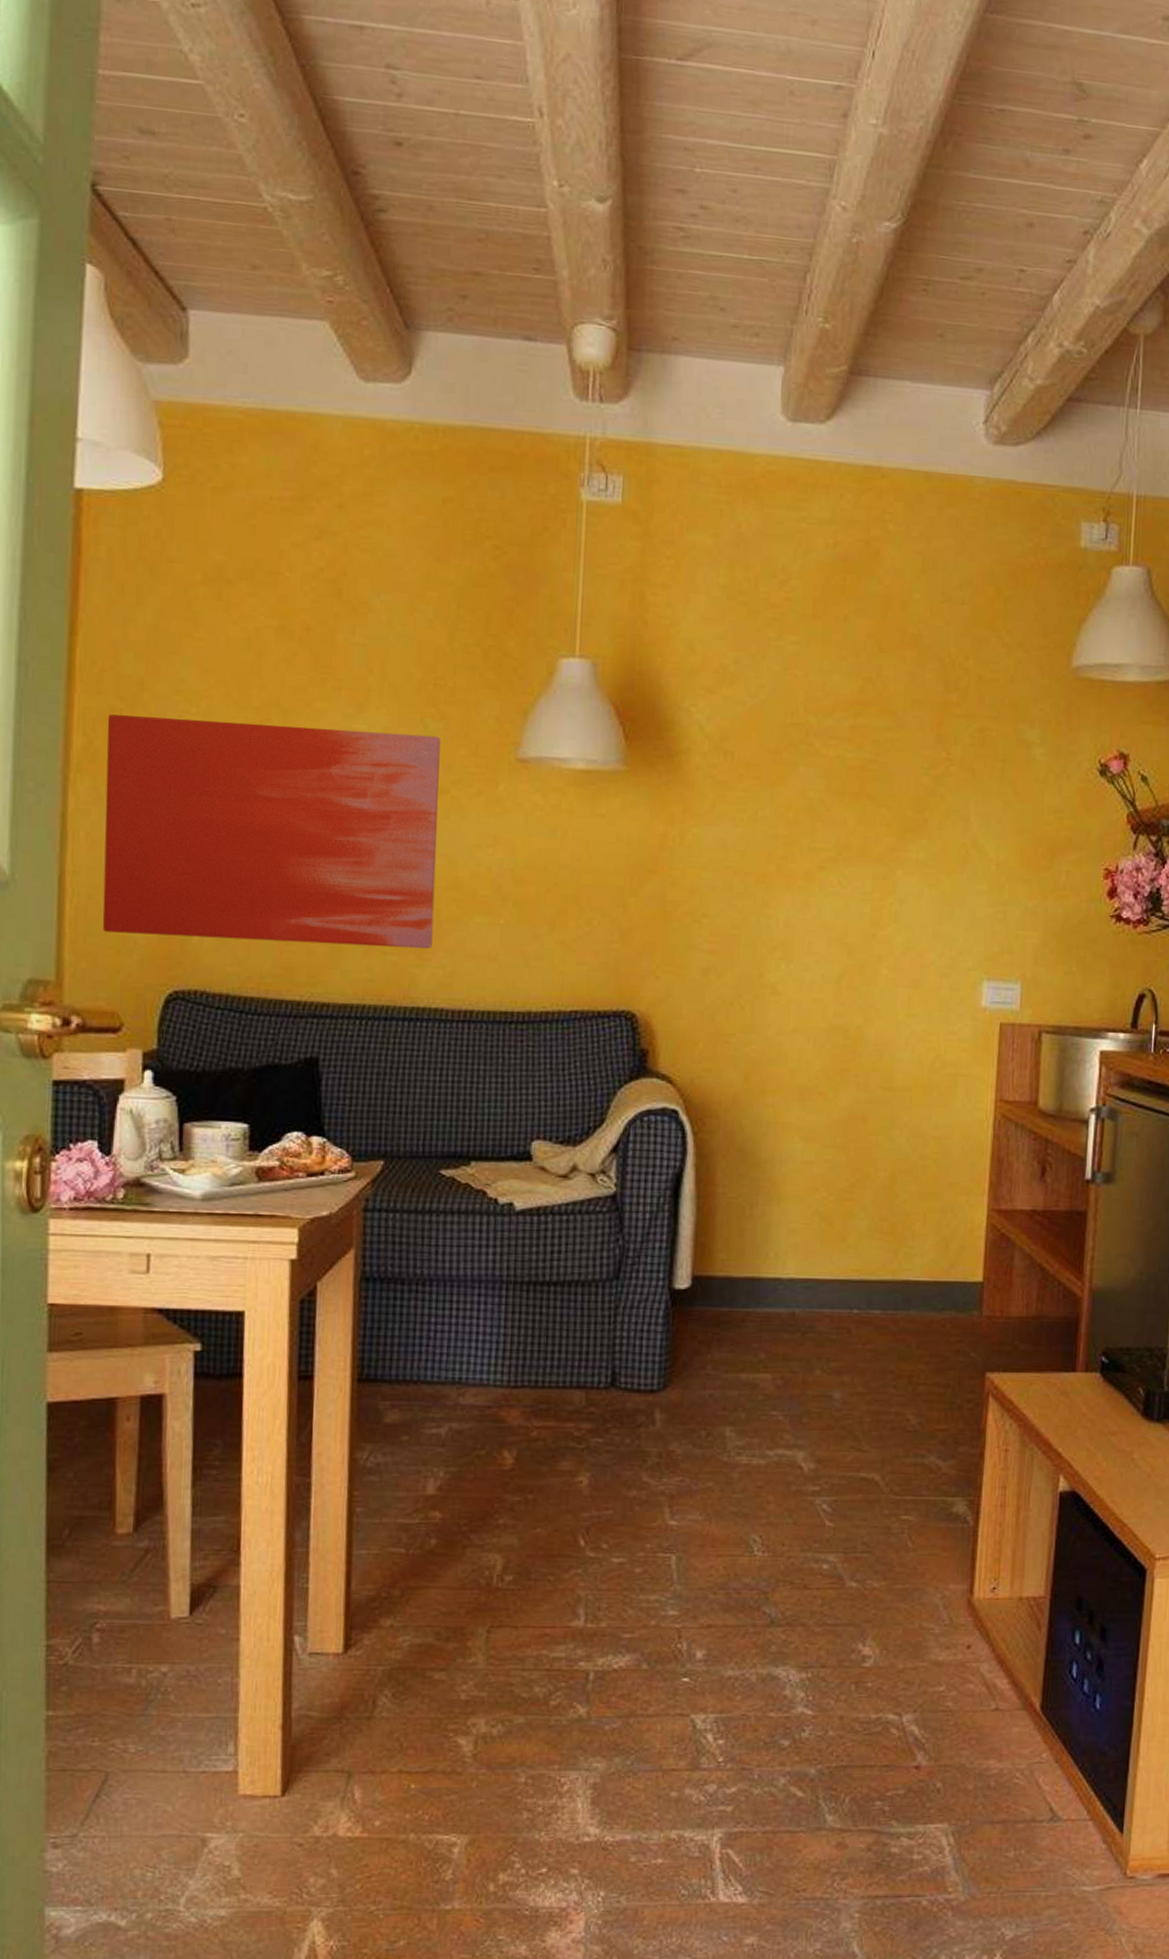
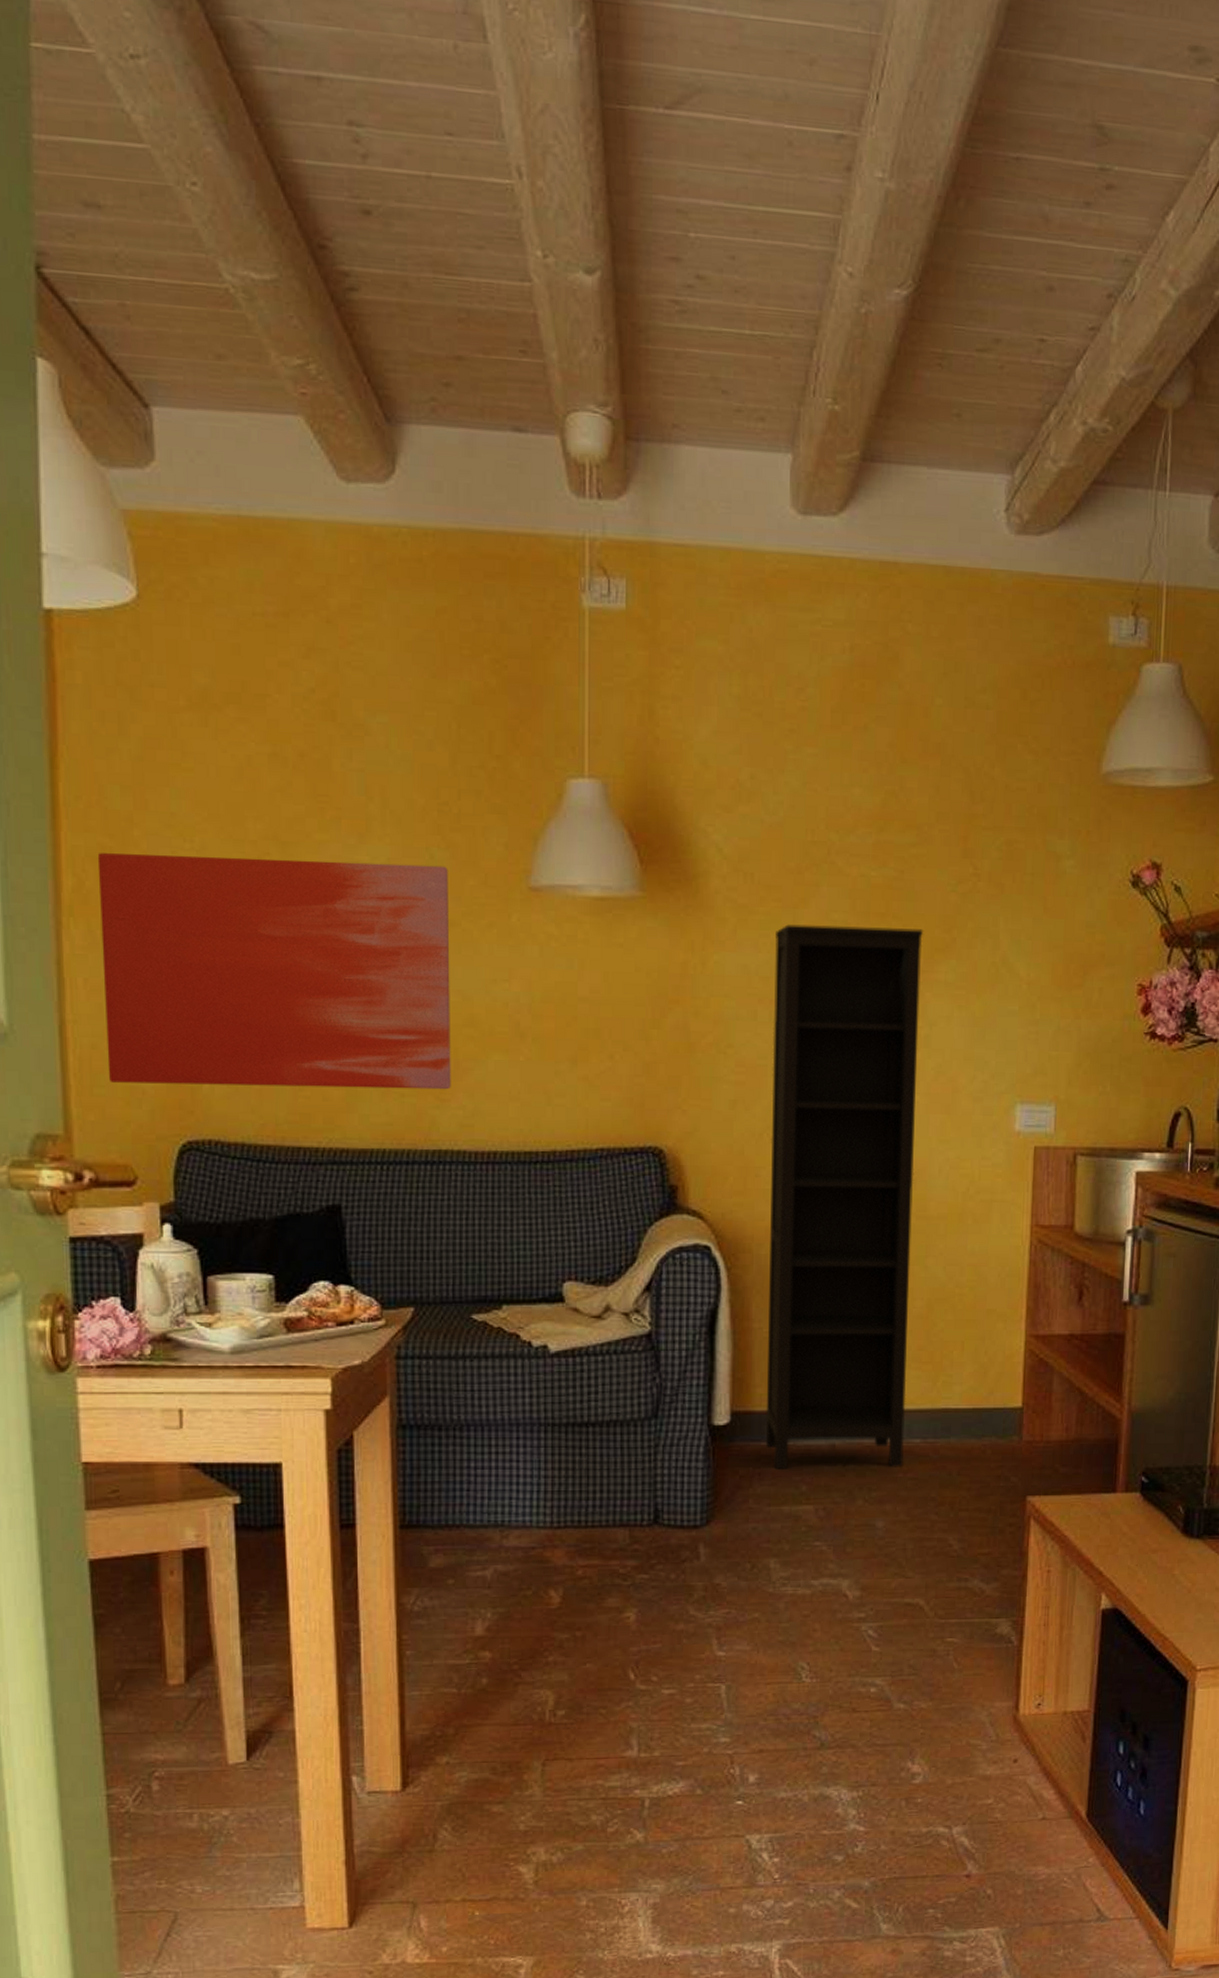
bookcase: none [725,801,896,1338] -> present [765,924,923,1470]

